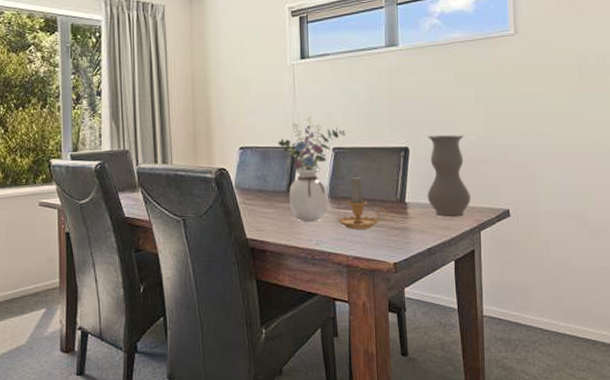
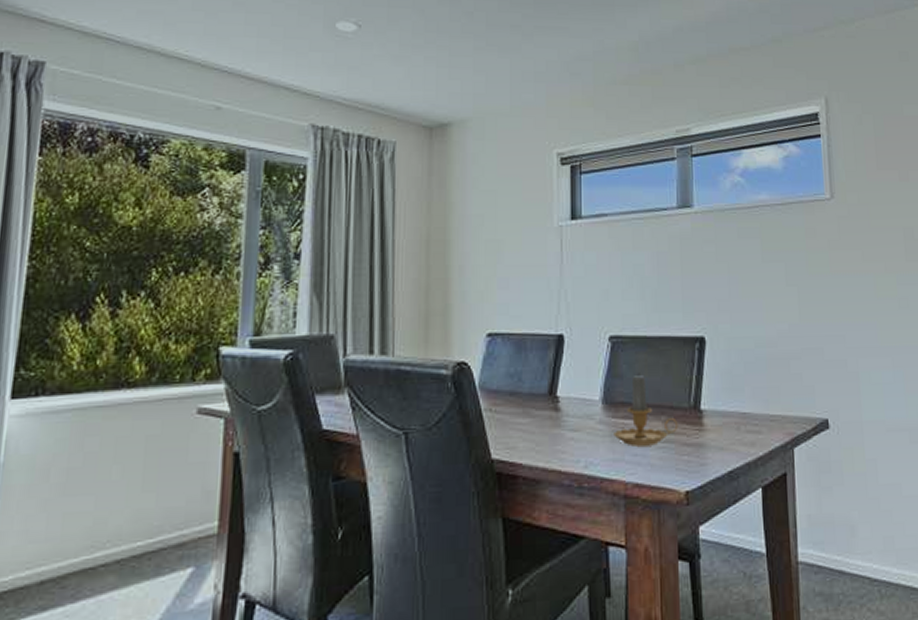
bouquet: present [278,116,346,223] -> none [538,294,627,437]
vase: present [426,135,472,217] -> none [727,322,782,430]

